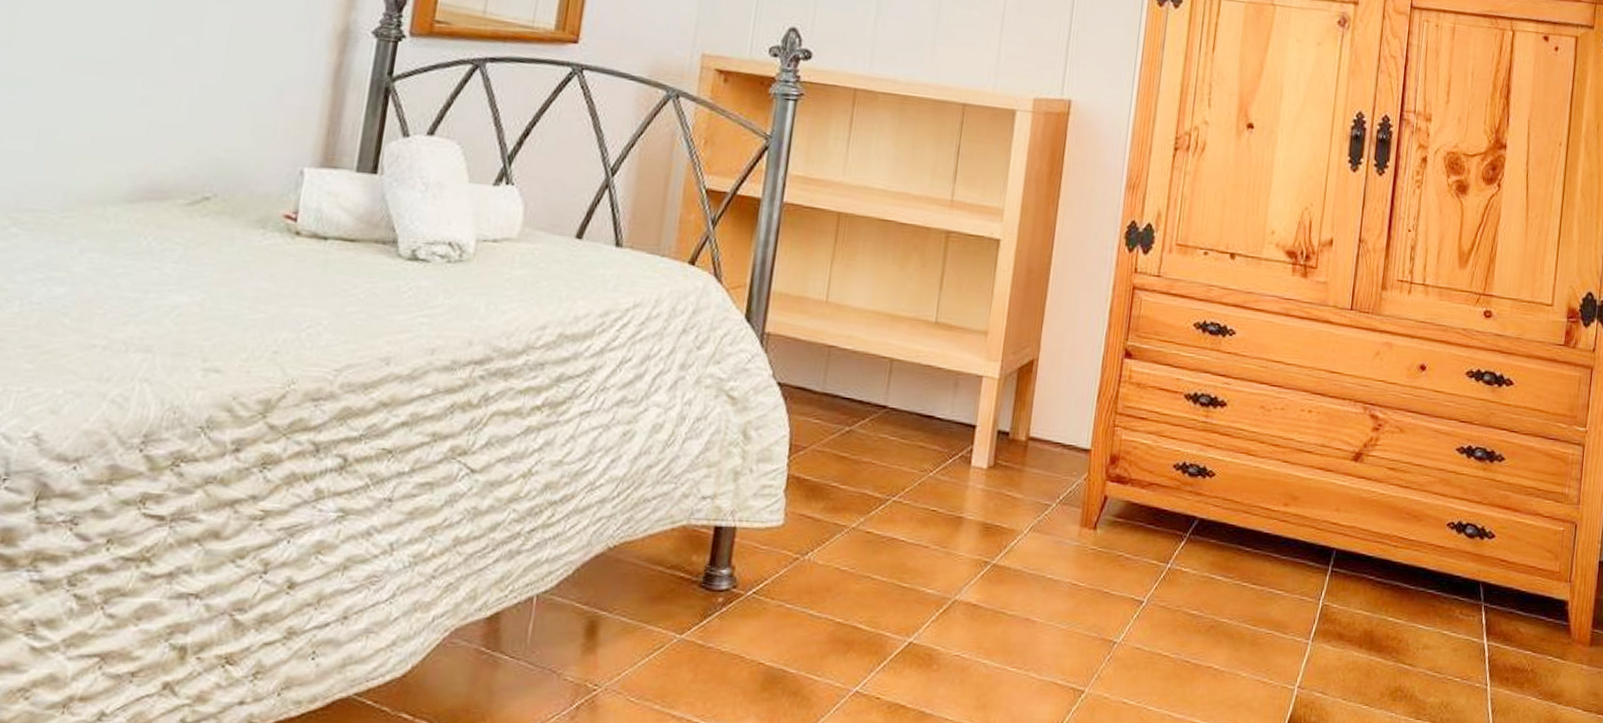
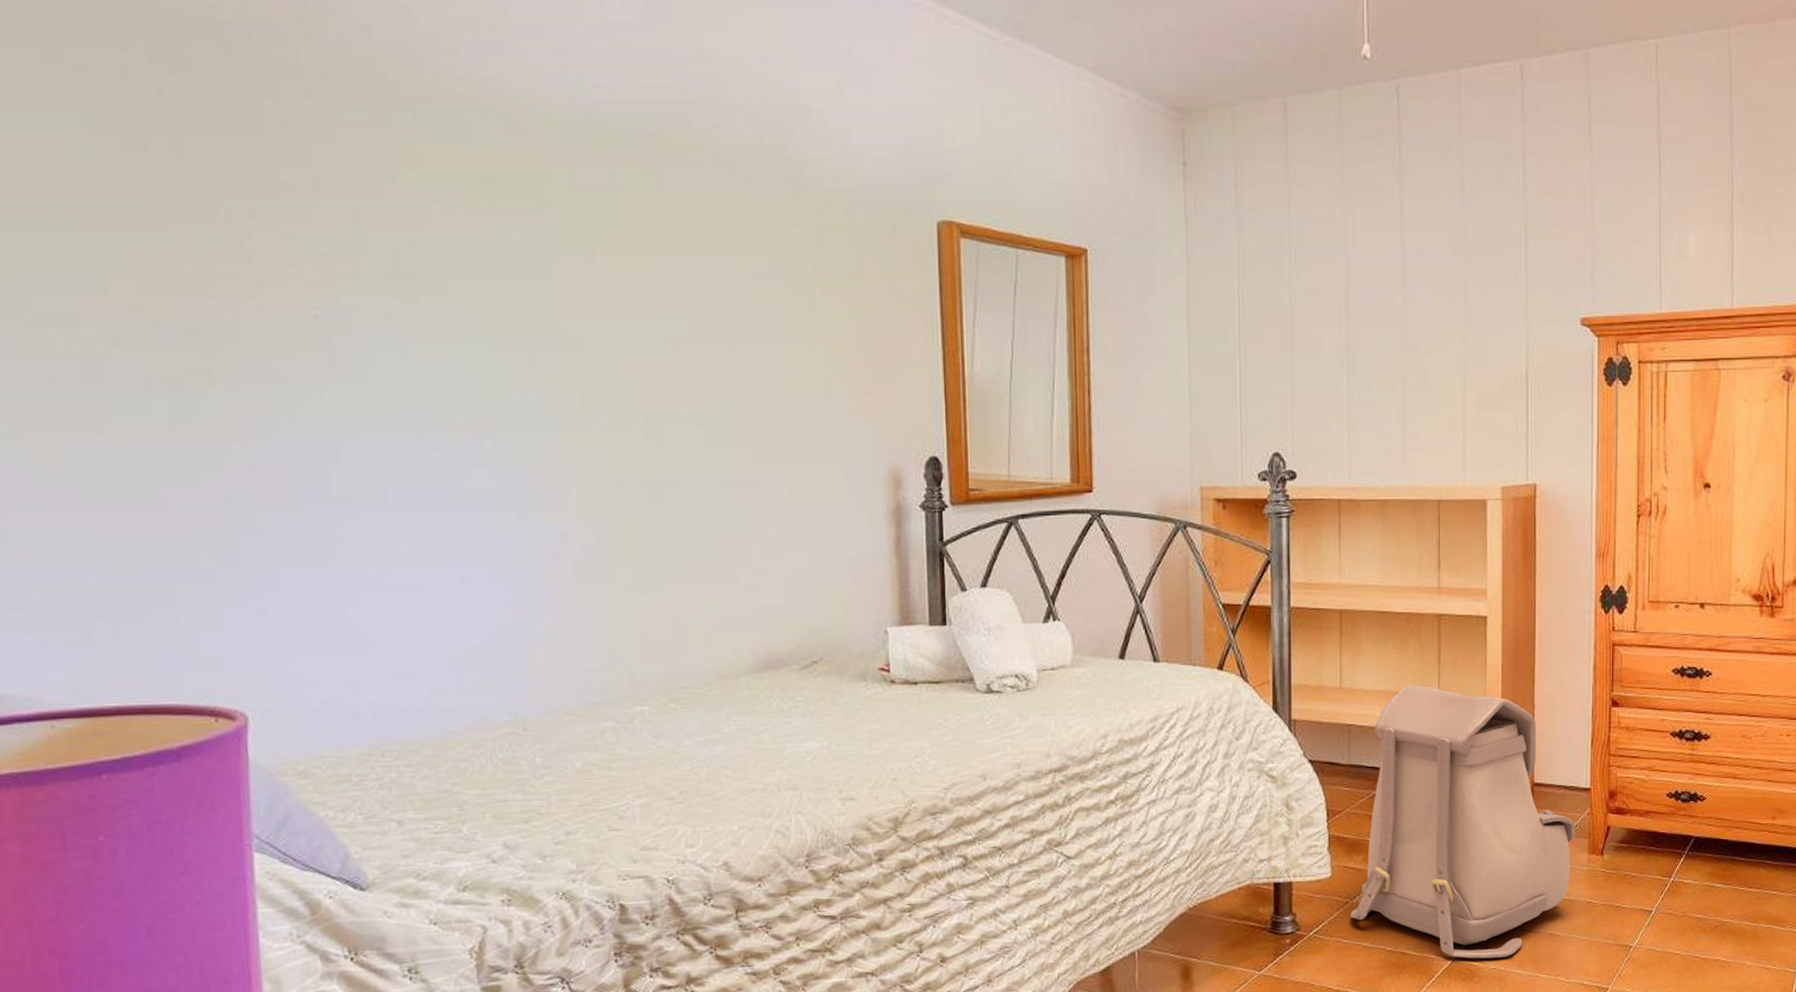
backpack: none [799,308,1069,643] -> present [1351,685,1576,959]

